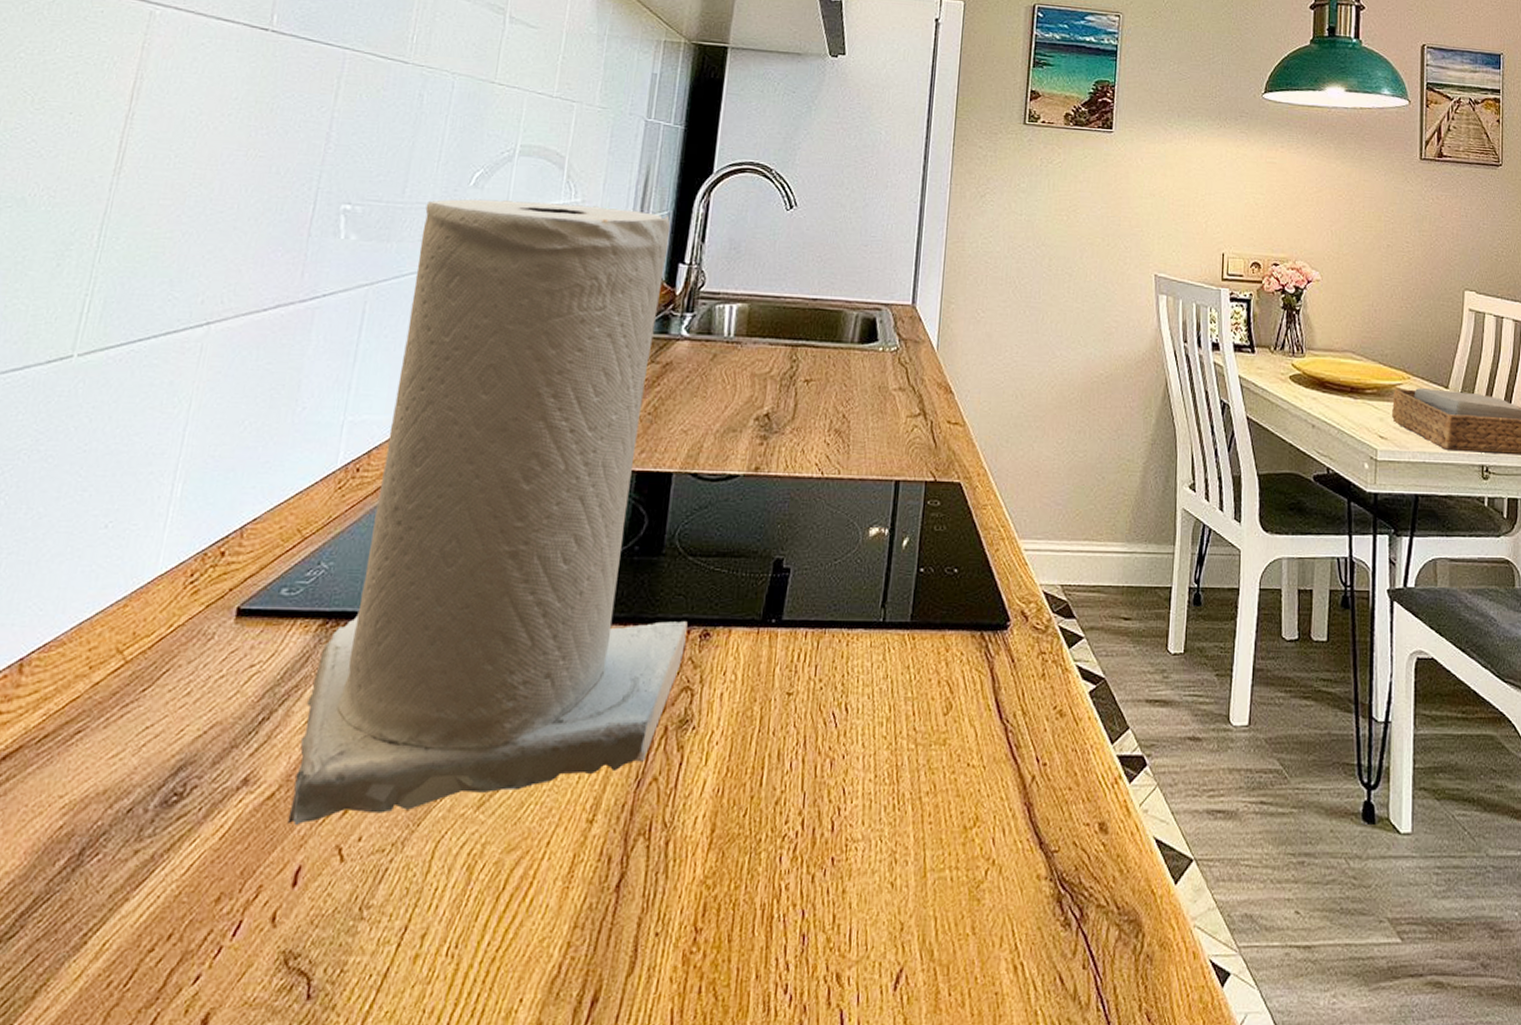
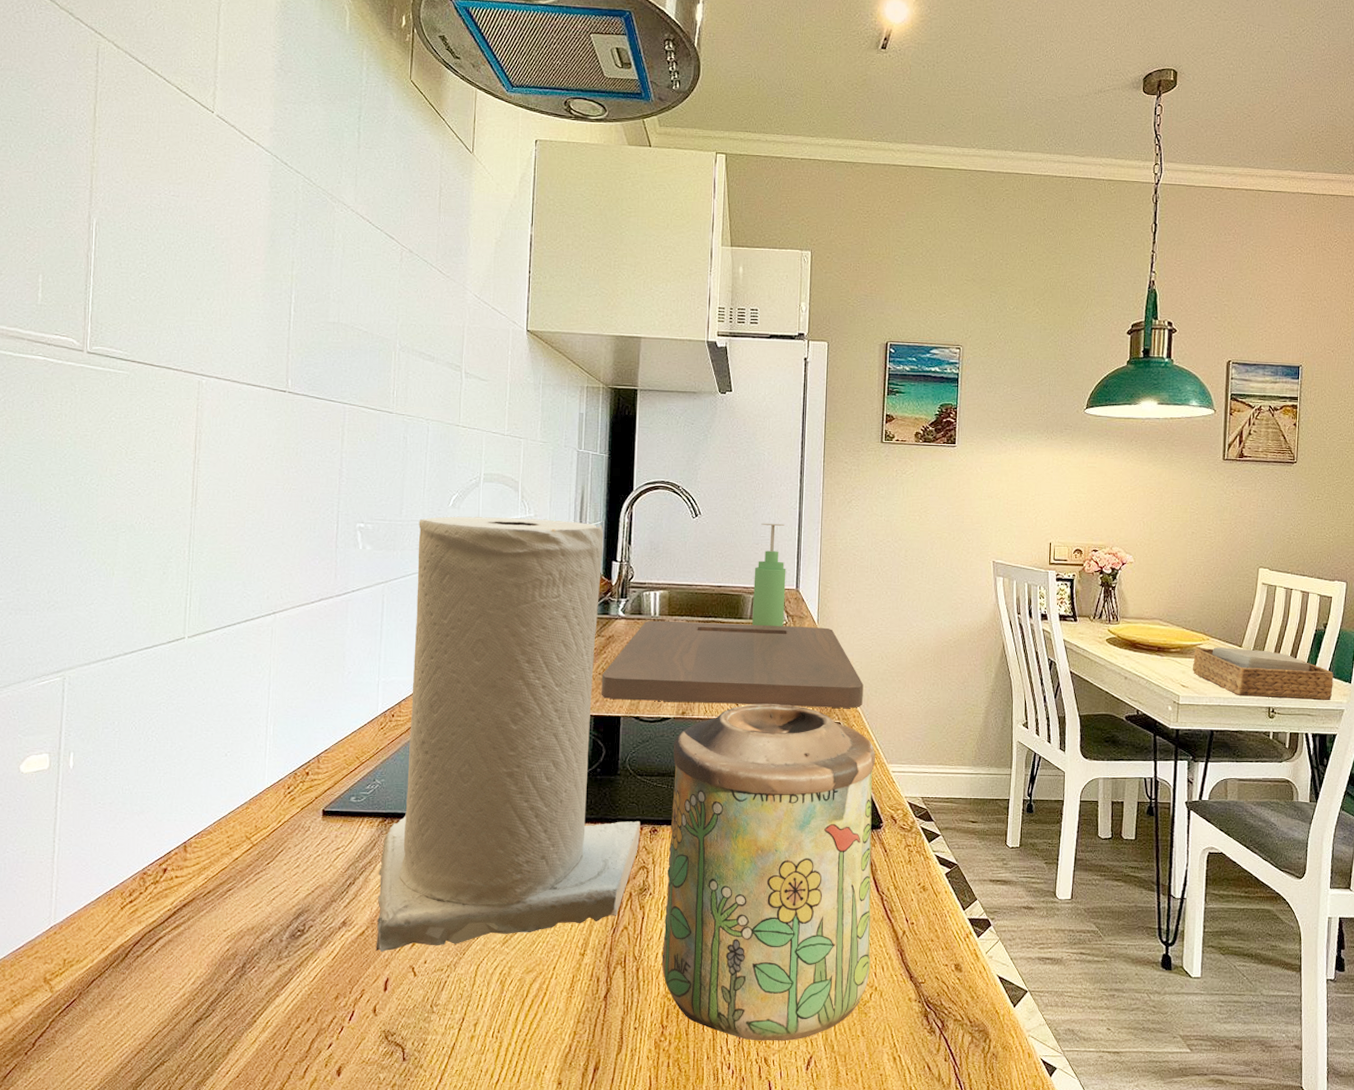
cutting board: none [649,342,992,463] -> present [601,620,864,708]
canister: none [701,456,1005,948] -> present [661,703,876,1041]
soap dispenser: none [854,219,901,354] -> present [752,523,786,627]

